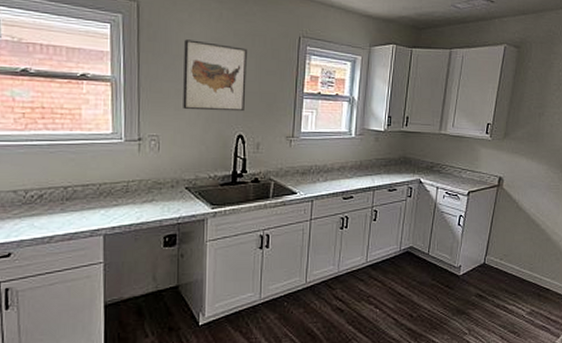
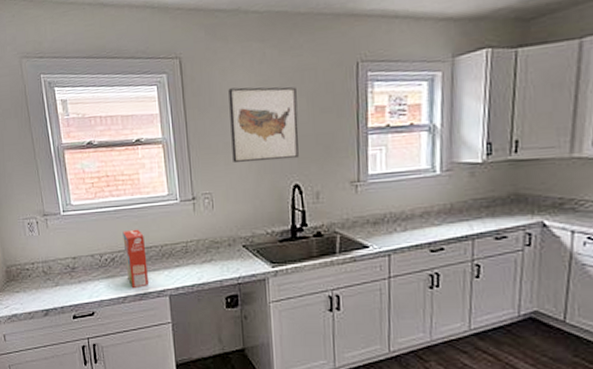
cereal box: none [55,166,82,227] -> present [122,229,150,288]

